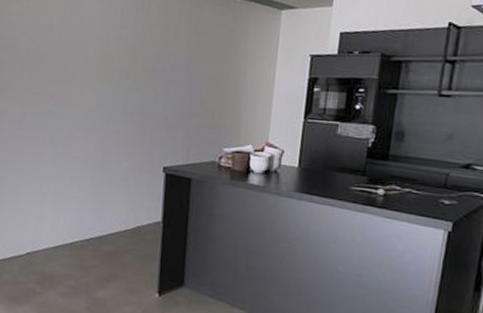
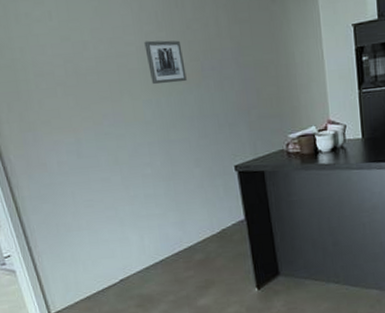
wall art: none [103,35,139,79] -> present [144,40,187,84]

